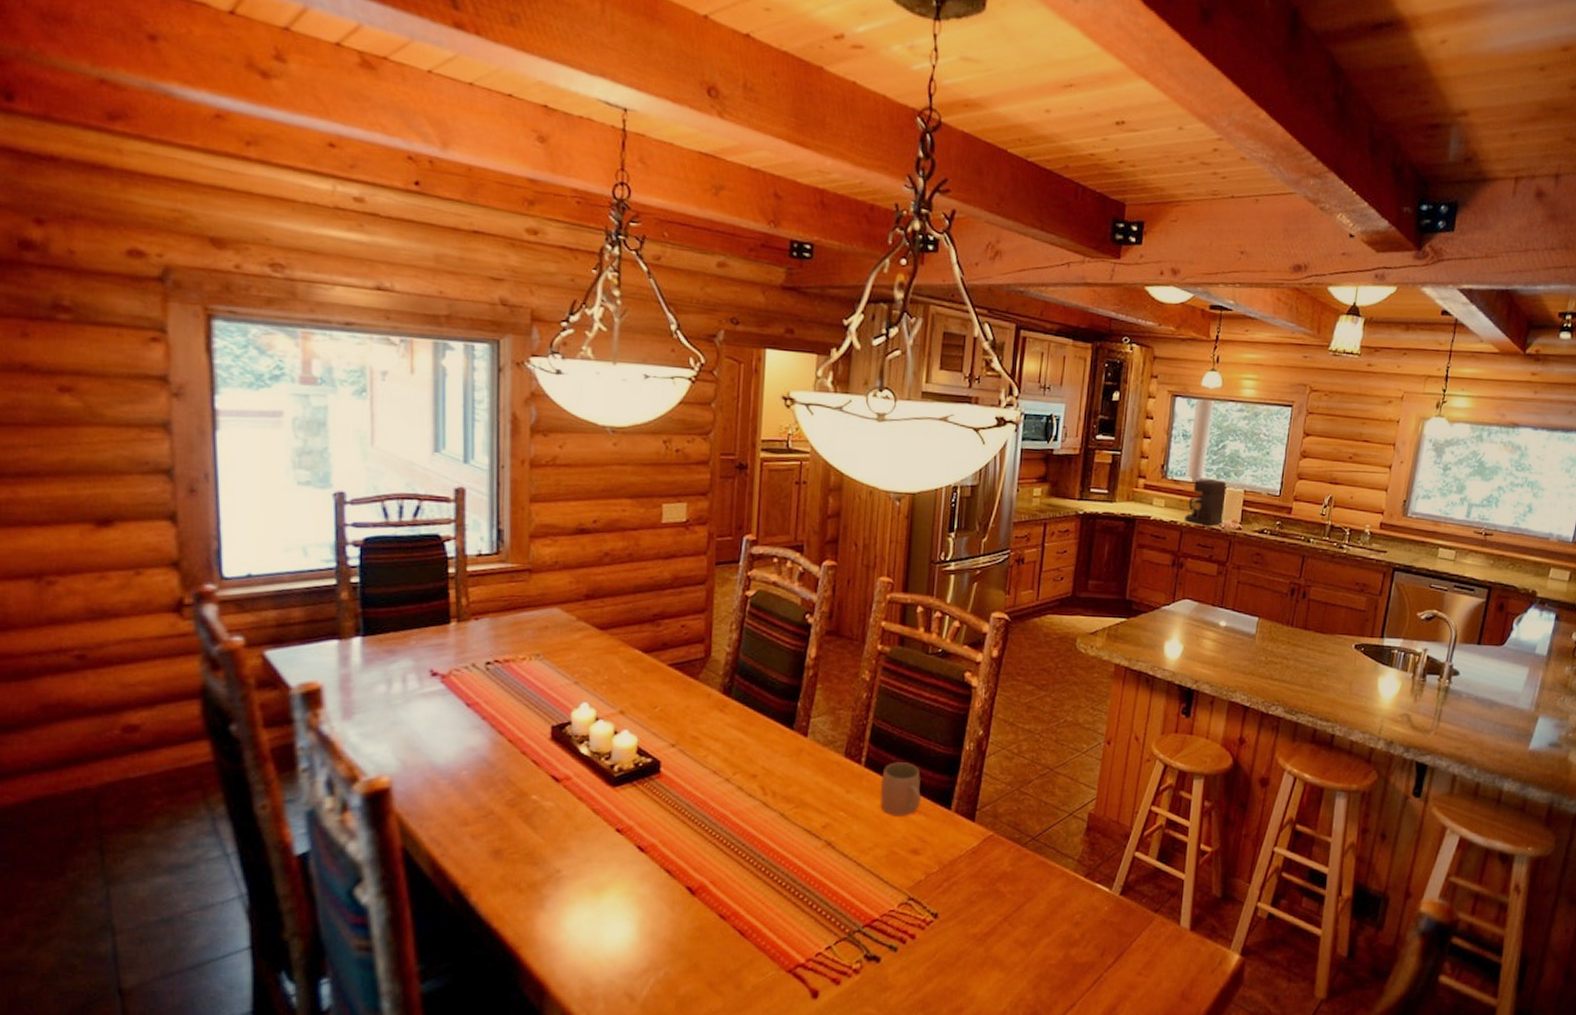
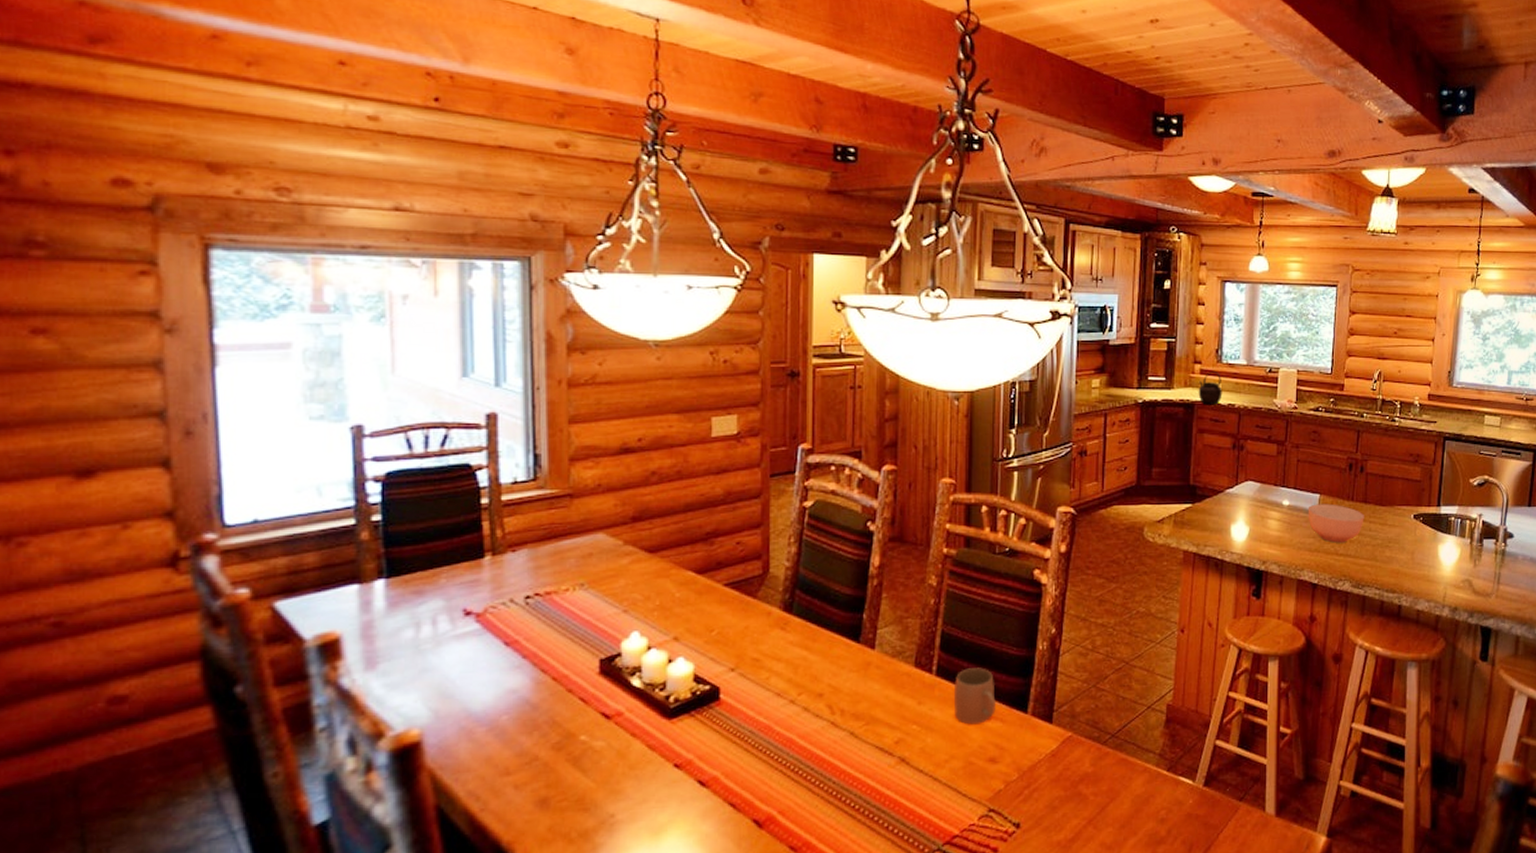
kettle: none [1140,486,1166,521] -> present [1198,370,1223,405]
coffee maker: present [1185,479,1227,526] -> none [1242,361,1280,406]
bowl: none [1245,627,1303,668] -> present [1308,503,1364,543]

